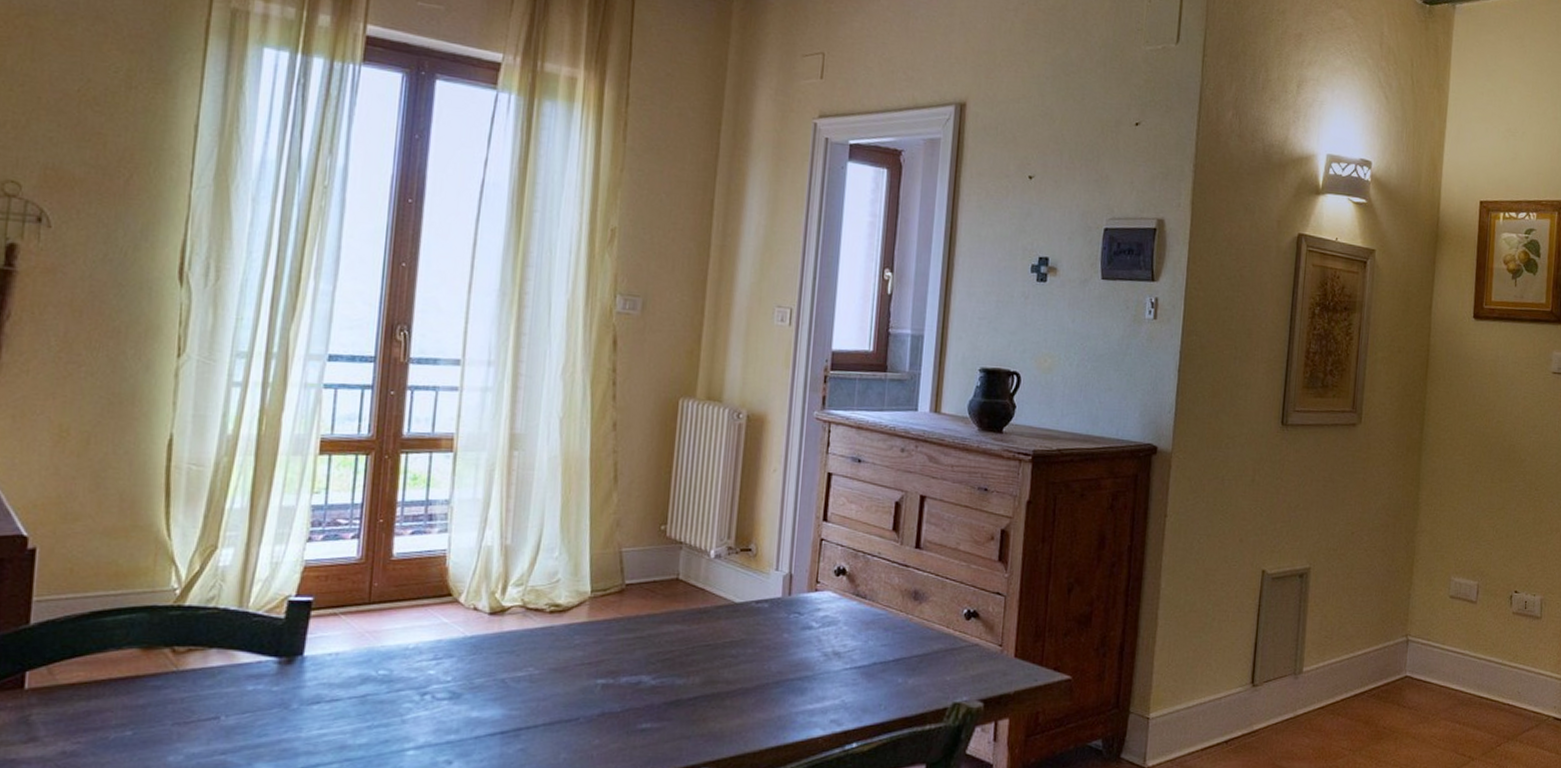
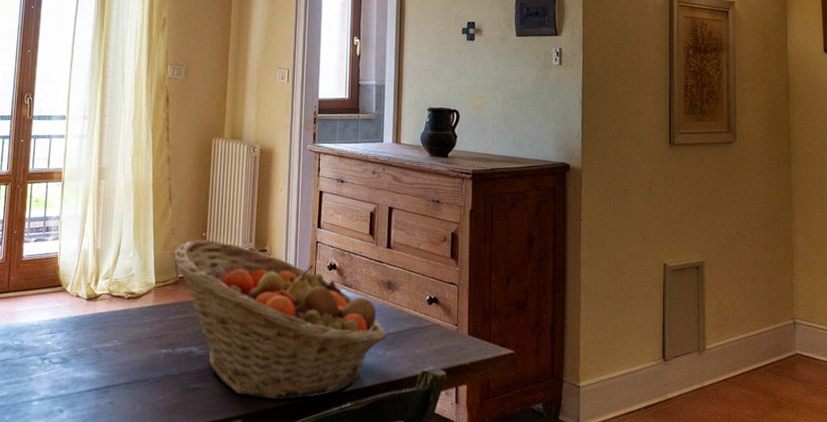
fruit basket: none [617,535,909,742] -> present [173,240,387,400]

